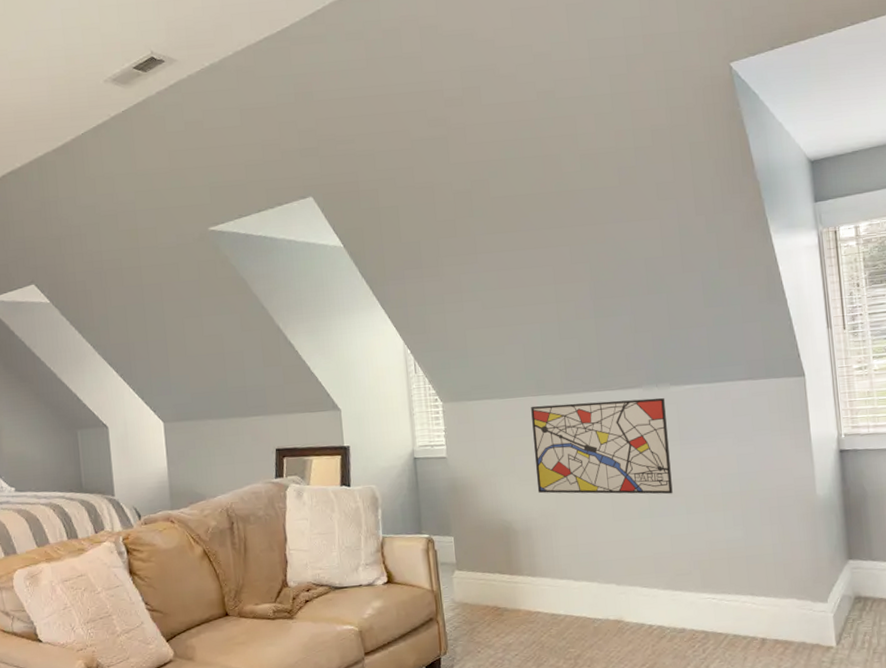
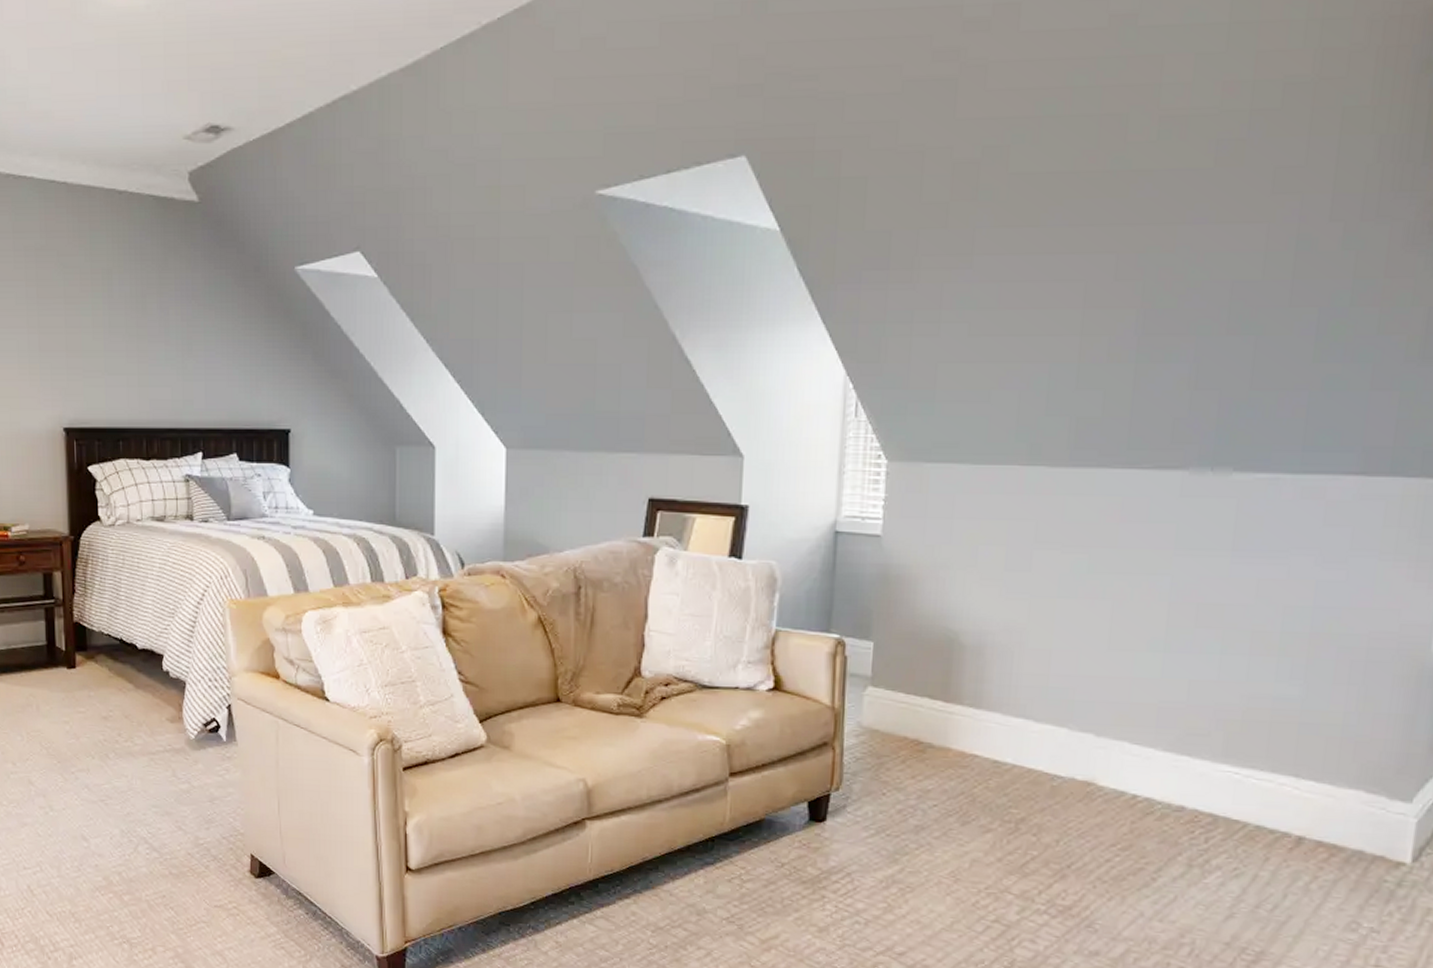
wall art: present [531,397,673,495] -> none [1004,479,1222,624]

